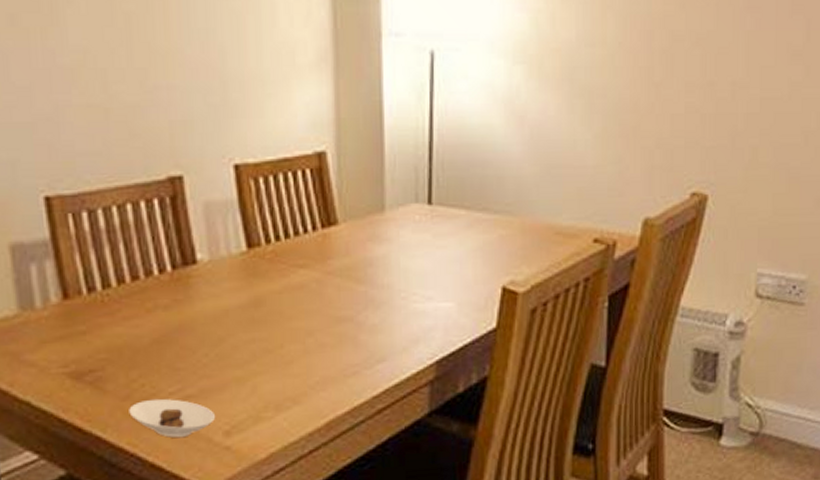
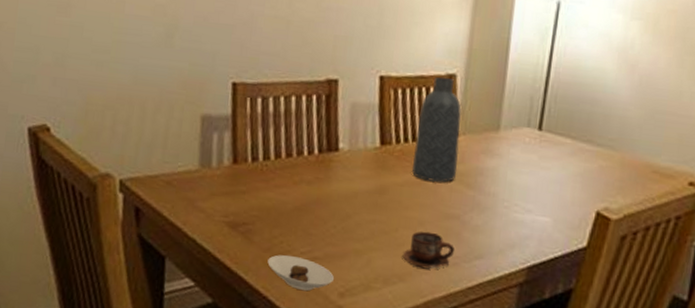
vase: none [288,156,342,284] -> present [412,76,462,183]
cup: none [293,341,352,385] -> present [402,231,454,270]

